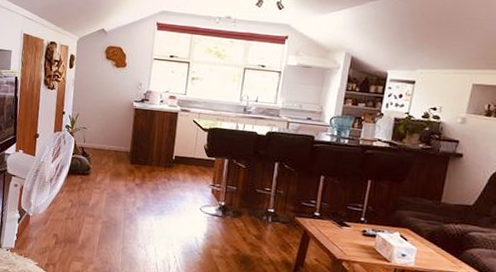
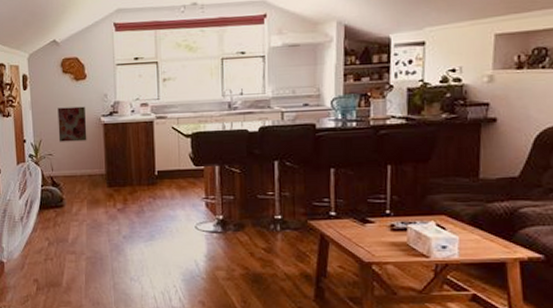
wall art: none [93,88,121,121] -> present [58,106,87,142]

